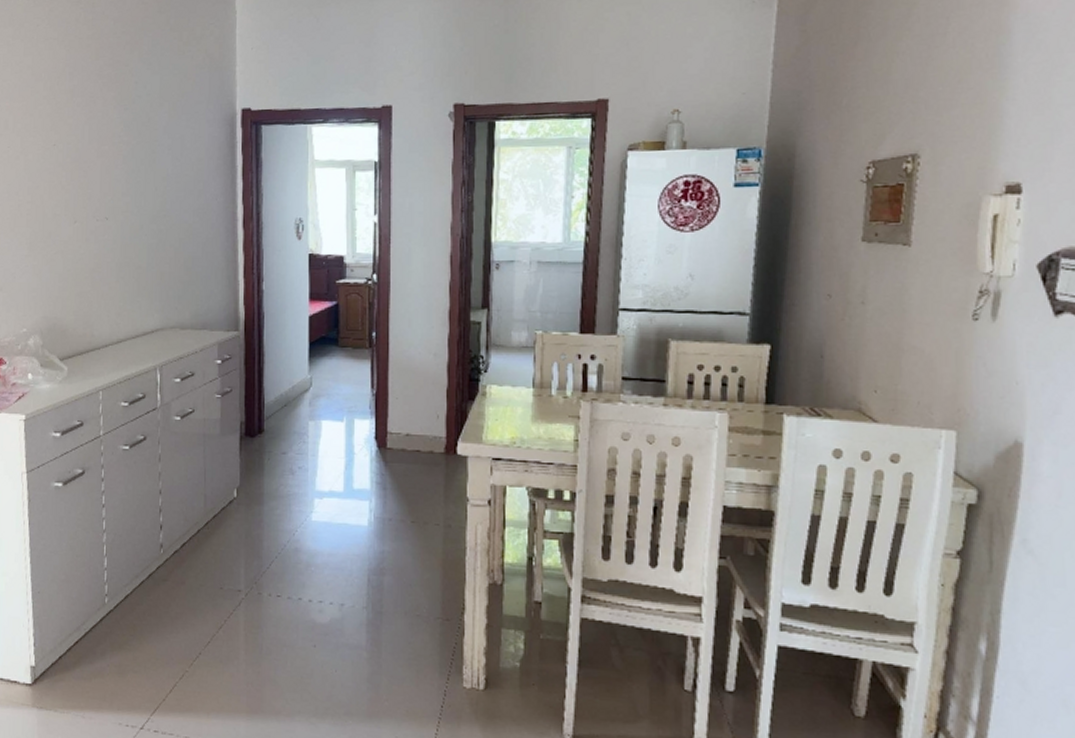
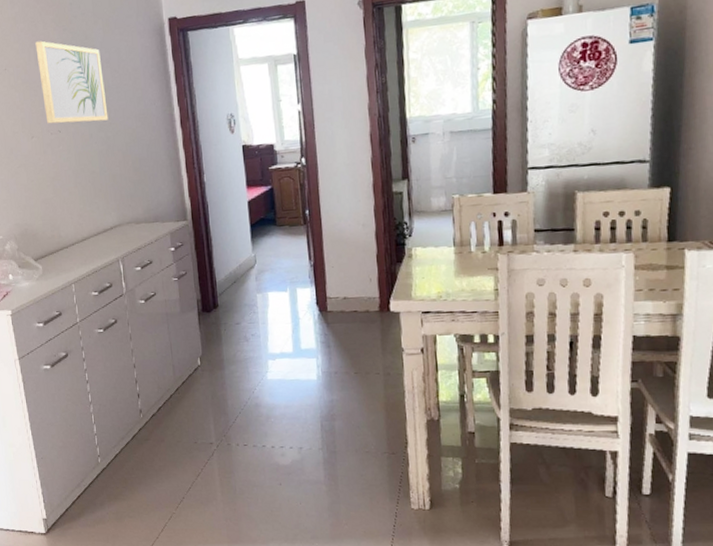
wall art: none [91,118,164,212] -> present [35,41,109,124]

